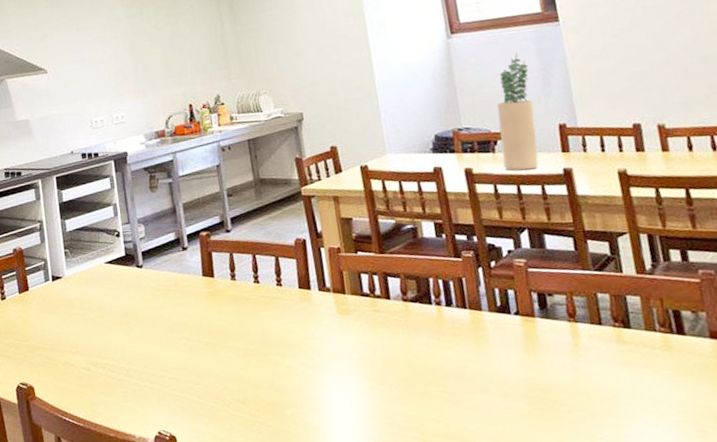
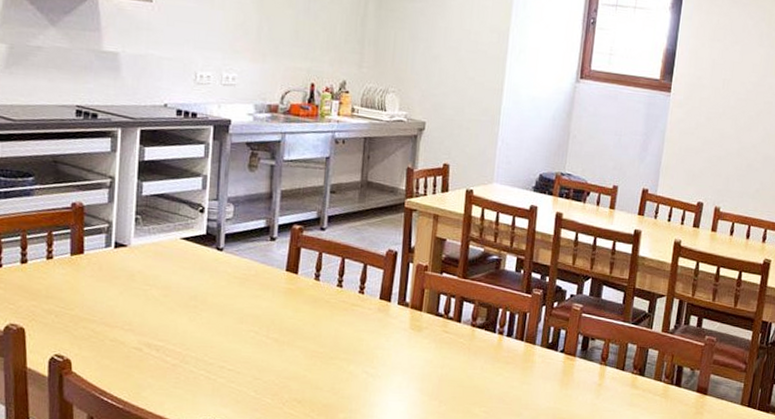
vase: present [496,53,539,171] -> none [589,113,635,225]

